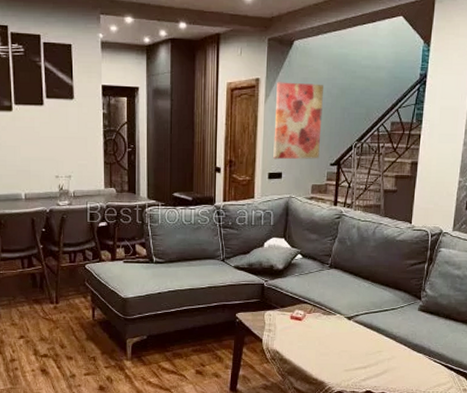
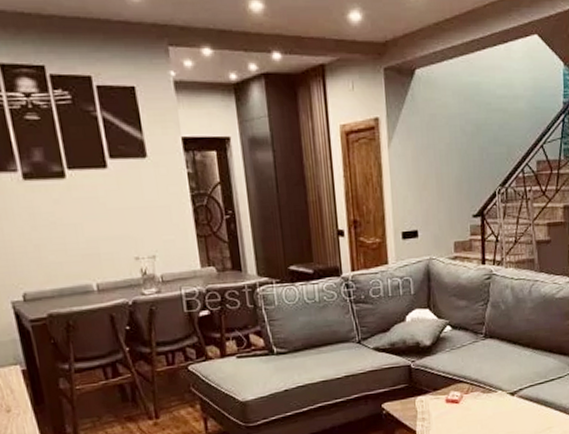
wall art: present [273,82,323,160] -> none [400,120,460,215]

